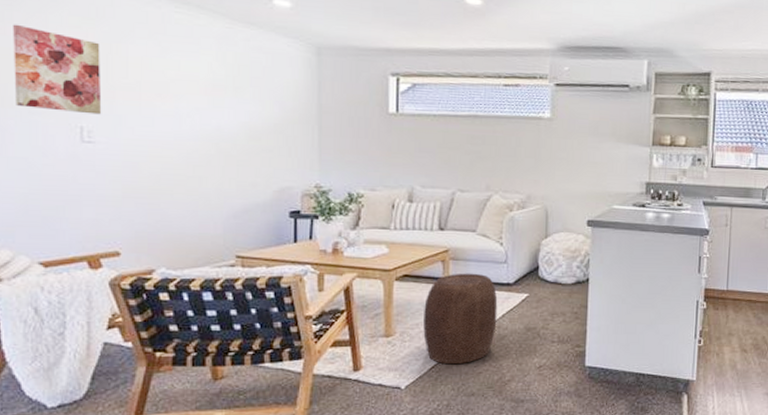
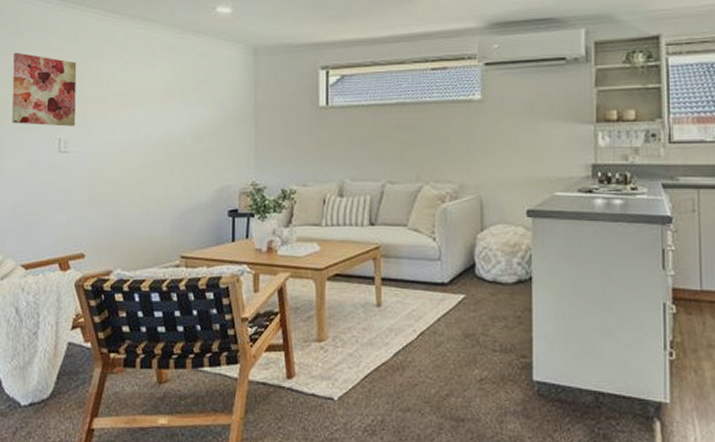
stool: present [423,273,498,365] -> none [356,271,432,375]

